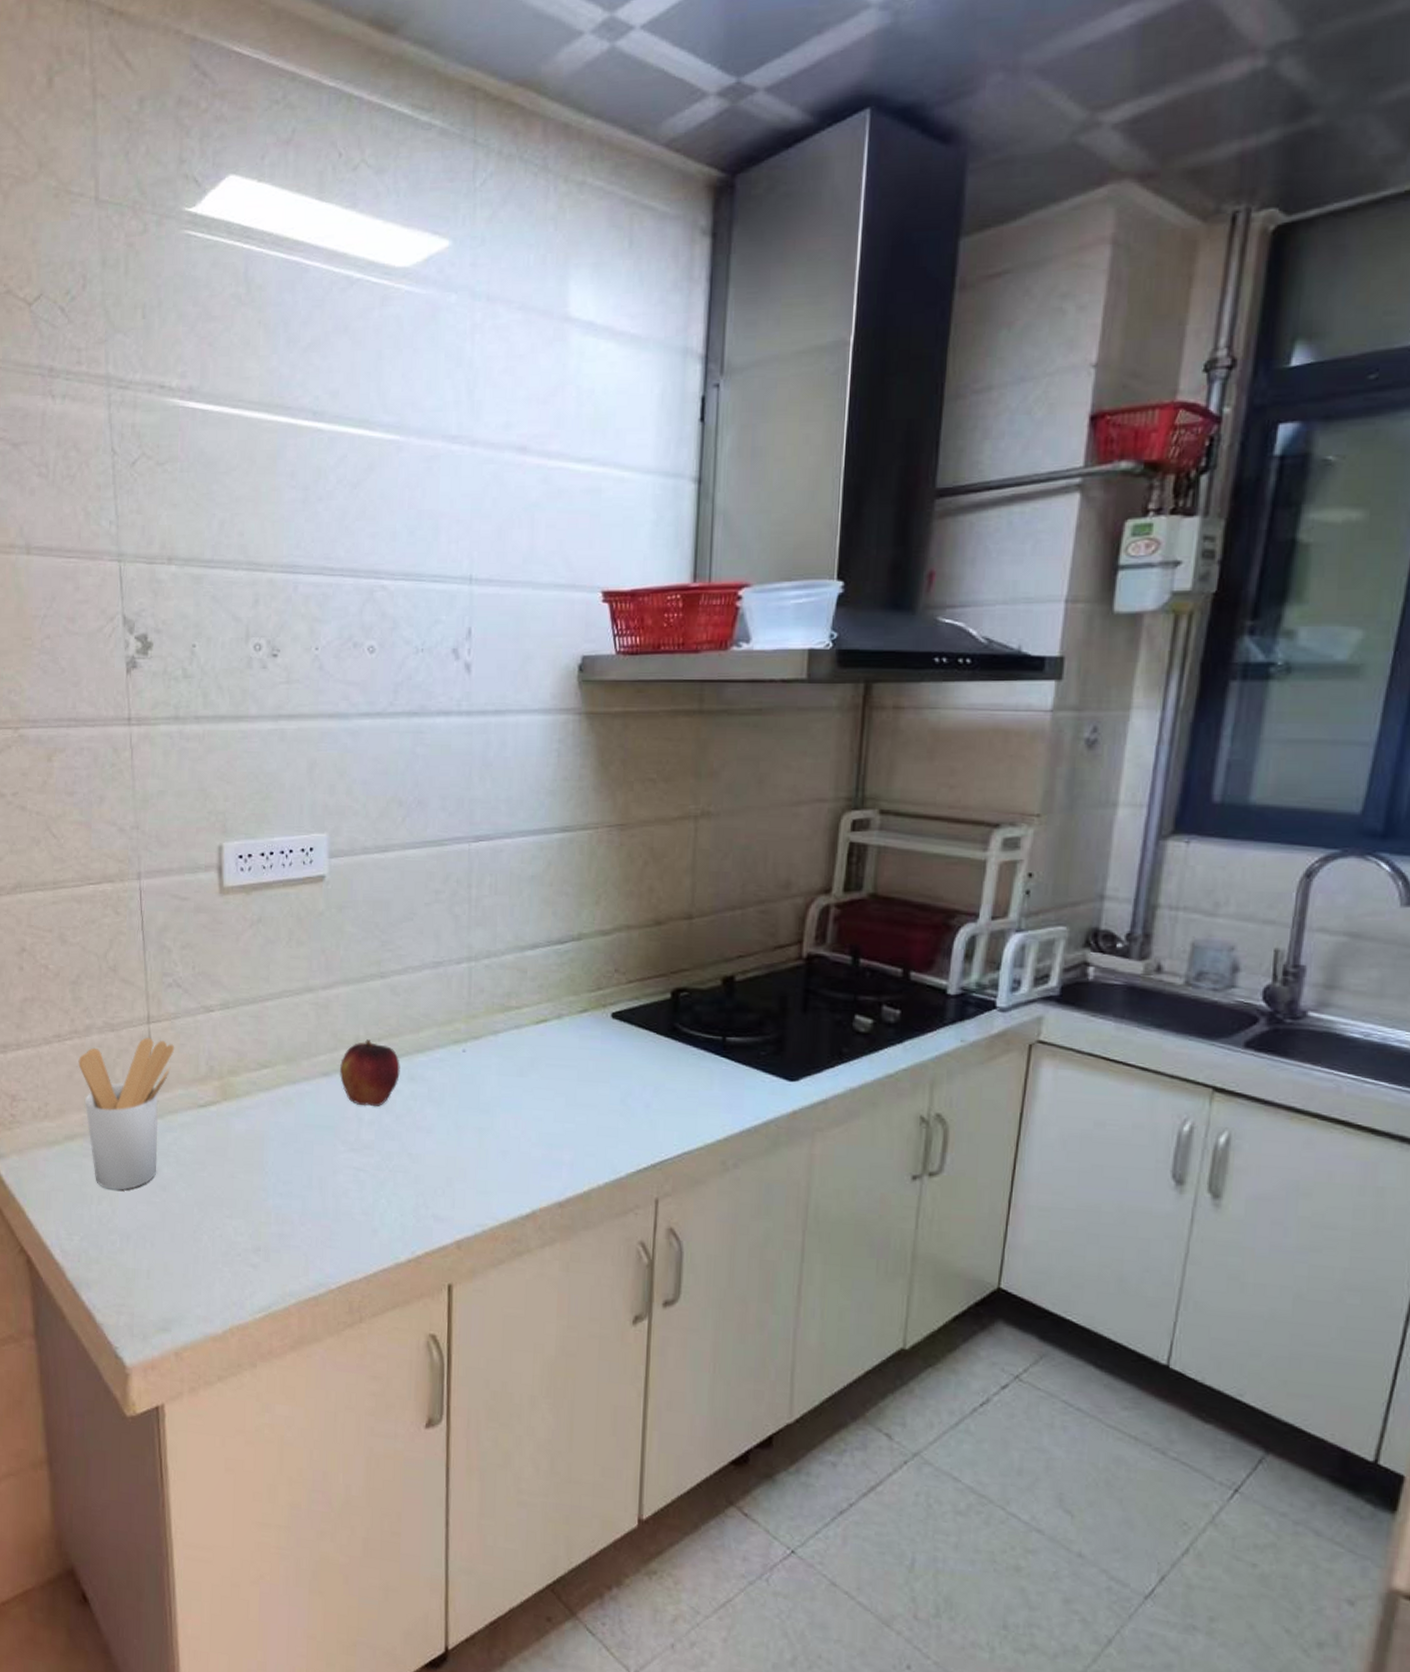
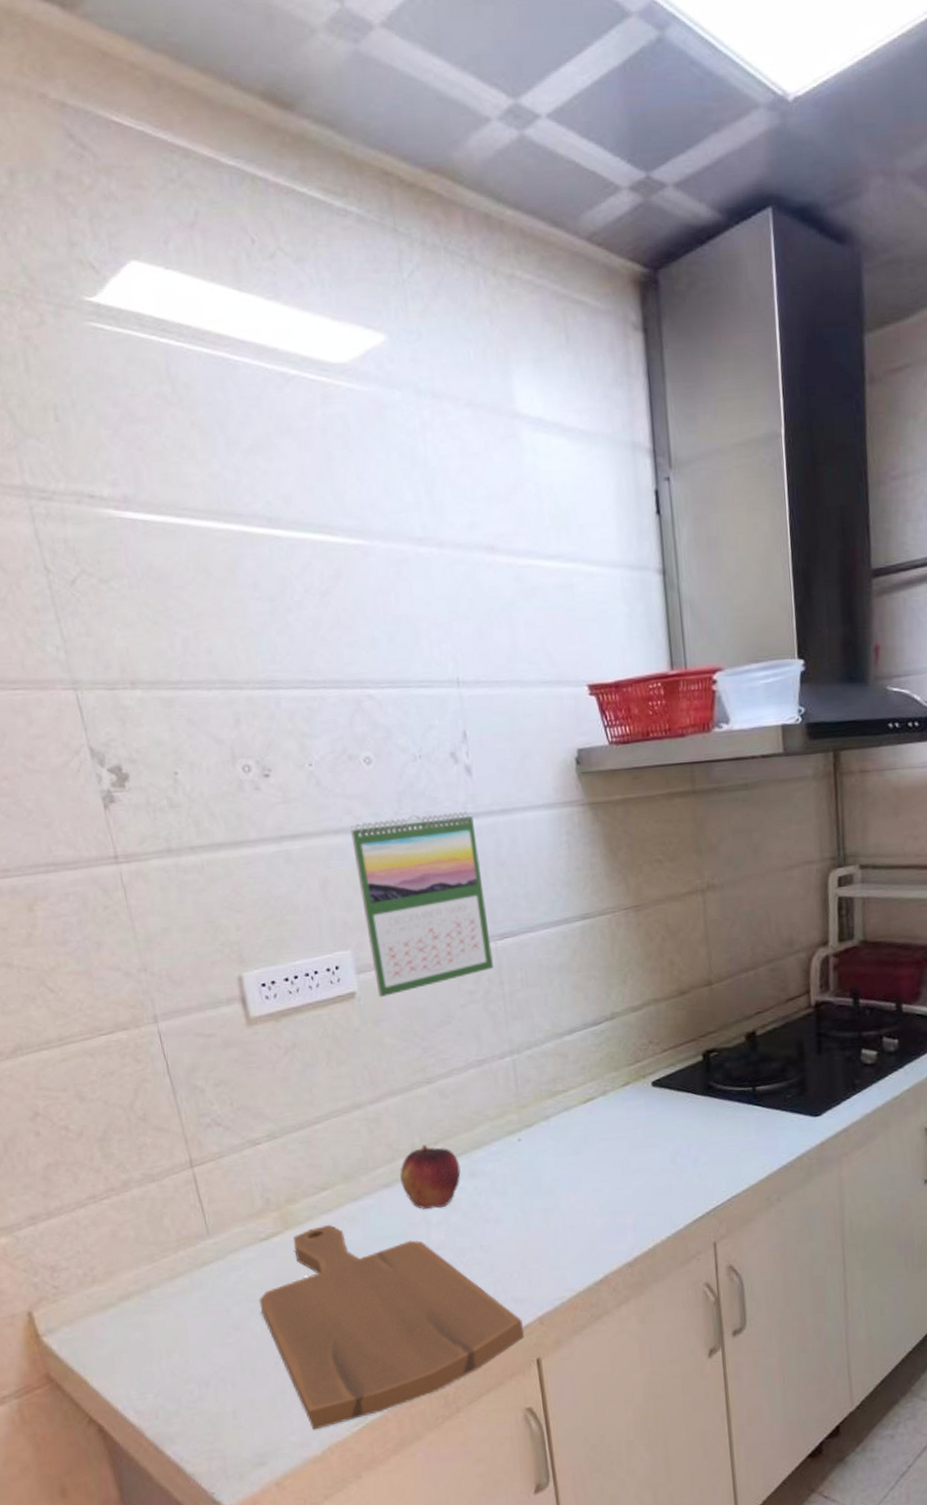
utensil holder: present [78,1037,175,1190] -> none [120,1181,227,1341]
cutting board: none [188,1103,440,1308] -> present [259,1224,525,1430]
calendar: none [344,707,466,884] -> present [350,811,493,997]

